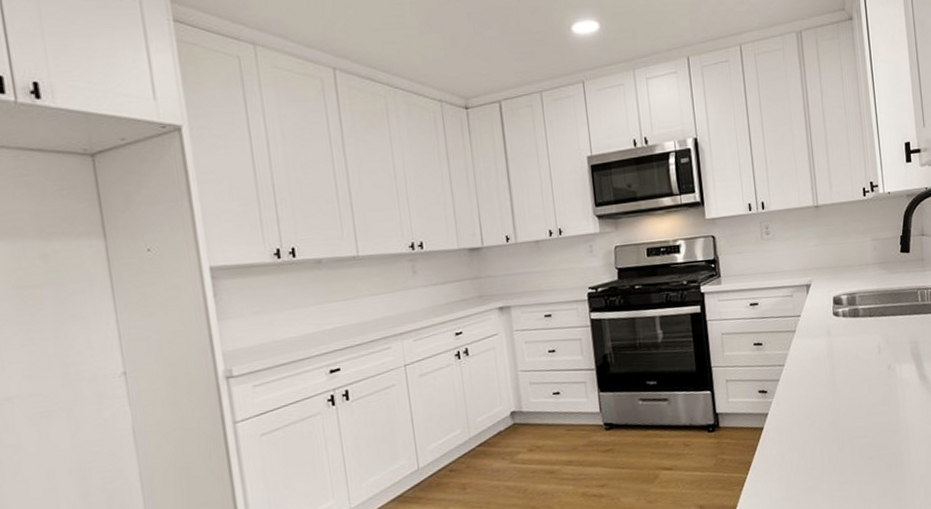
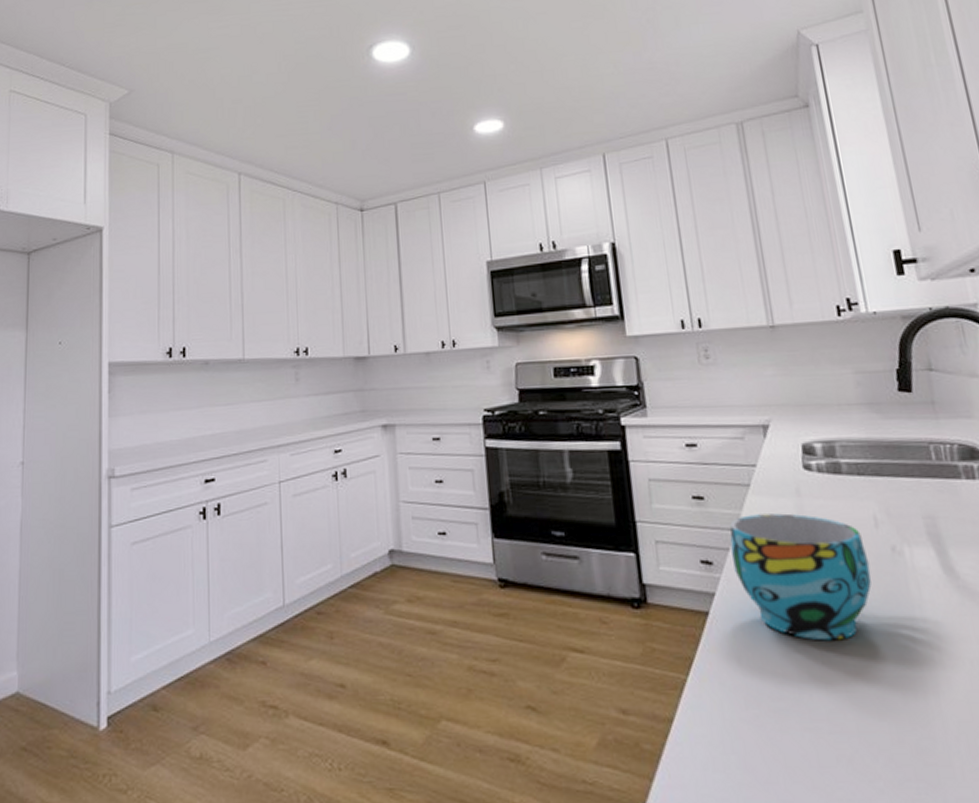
cup: none [780,349,874,437] -> present [730,513,872,641]

